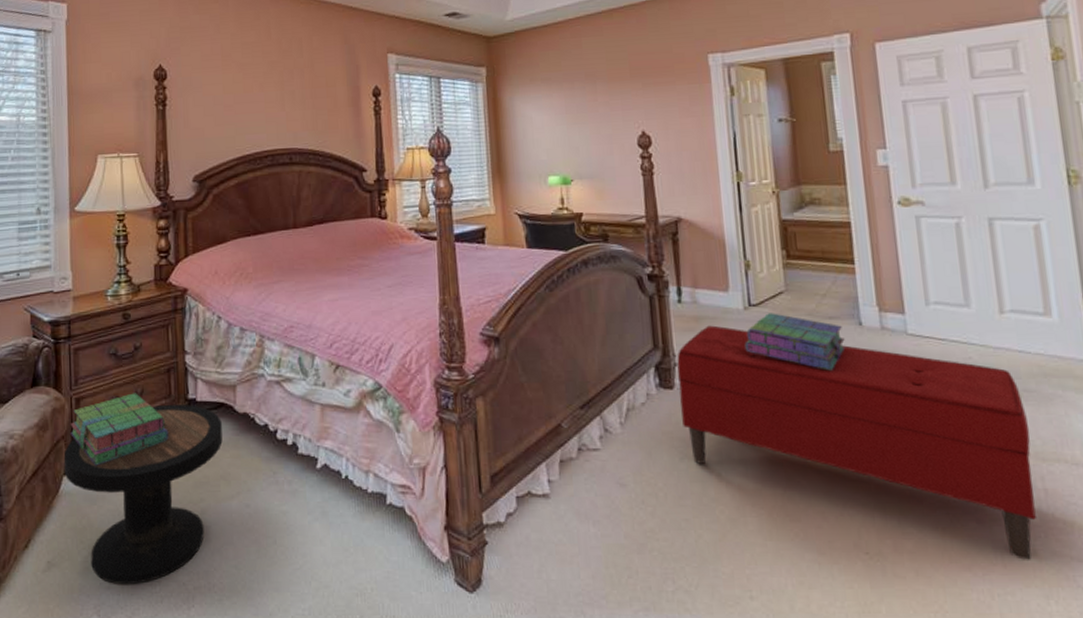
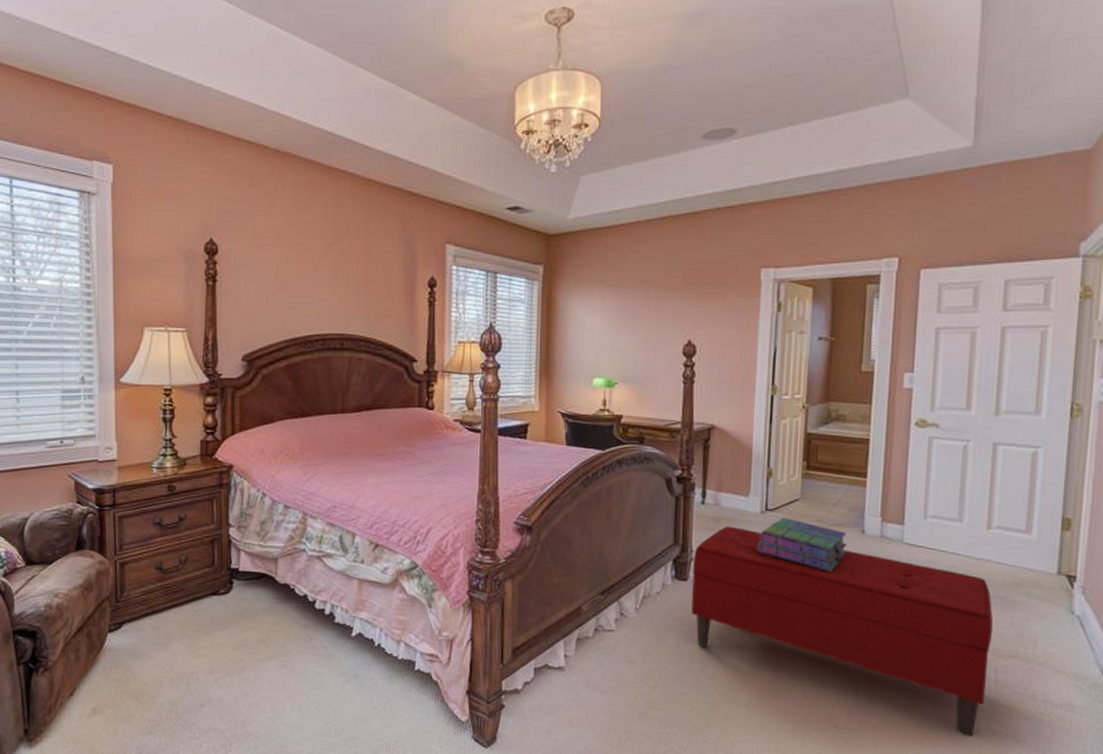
side table: present [63,404,223,585] -> none [108,572,263,731]
stack of books: present [70,393,169,466] -> none [114,560,211,625]

